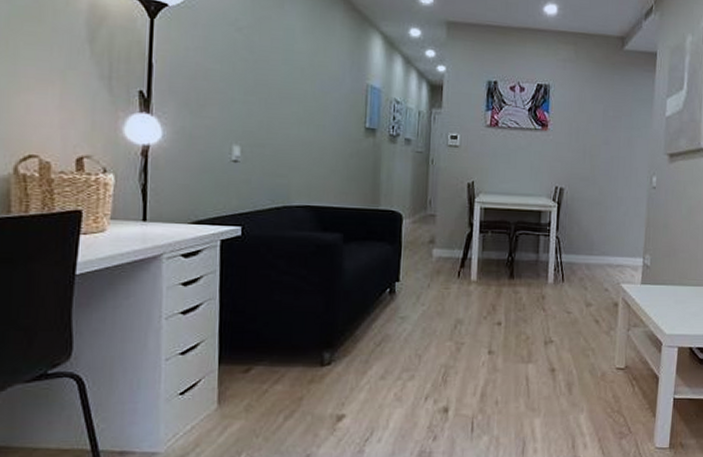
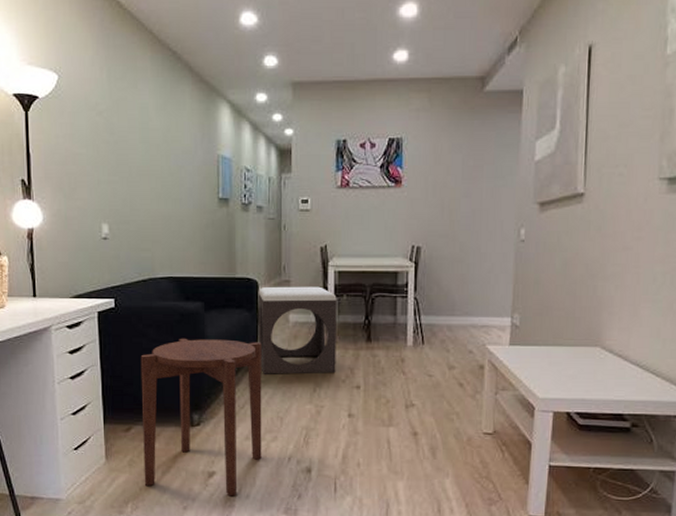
side table: none [262,270,403,441] -> present [140,338,262,497]
footstool: none [399,220,482,310] -> present [258,286,337,374]

